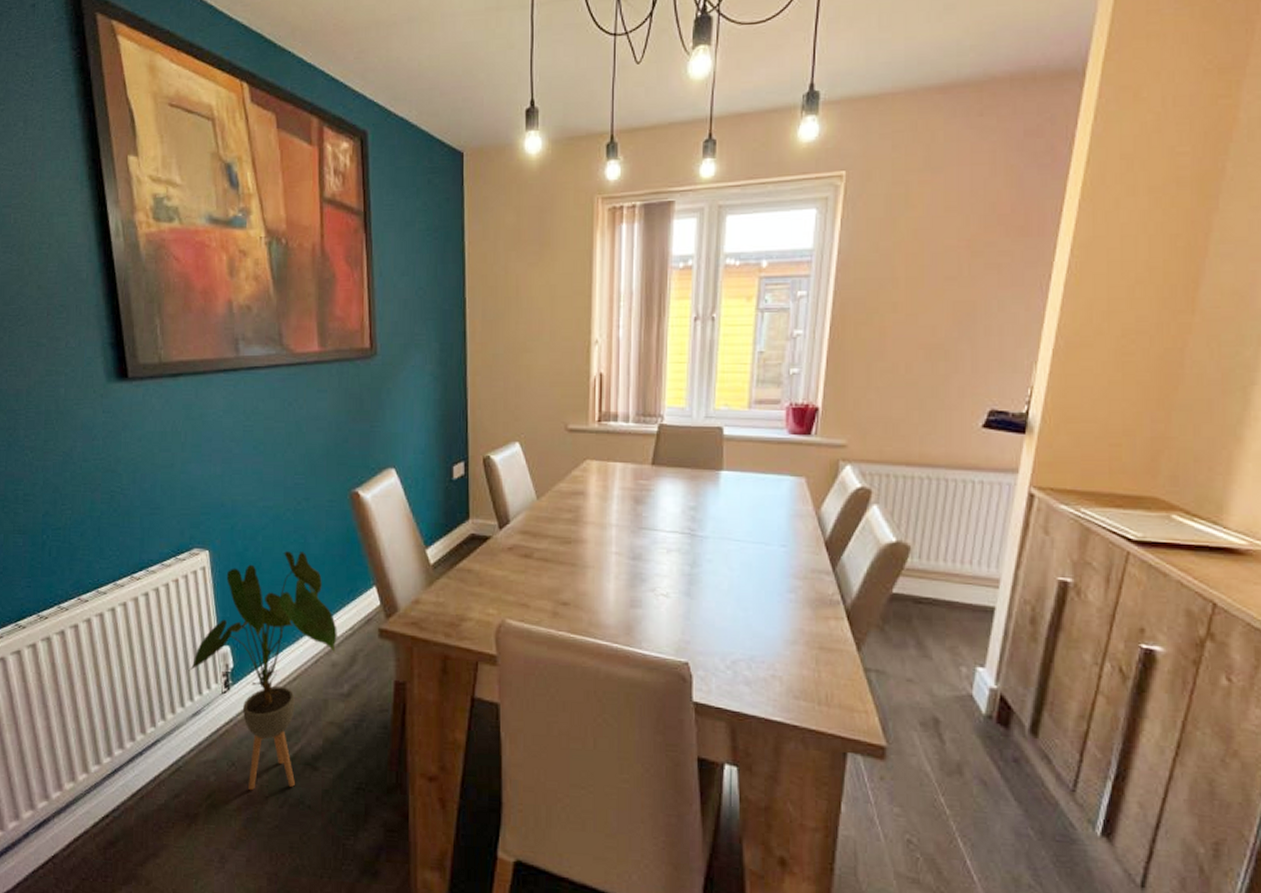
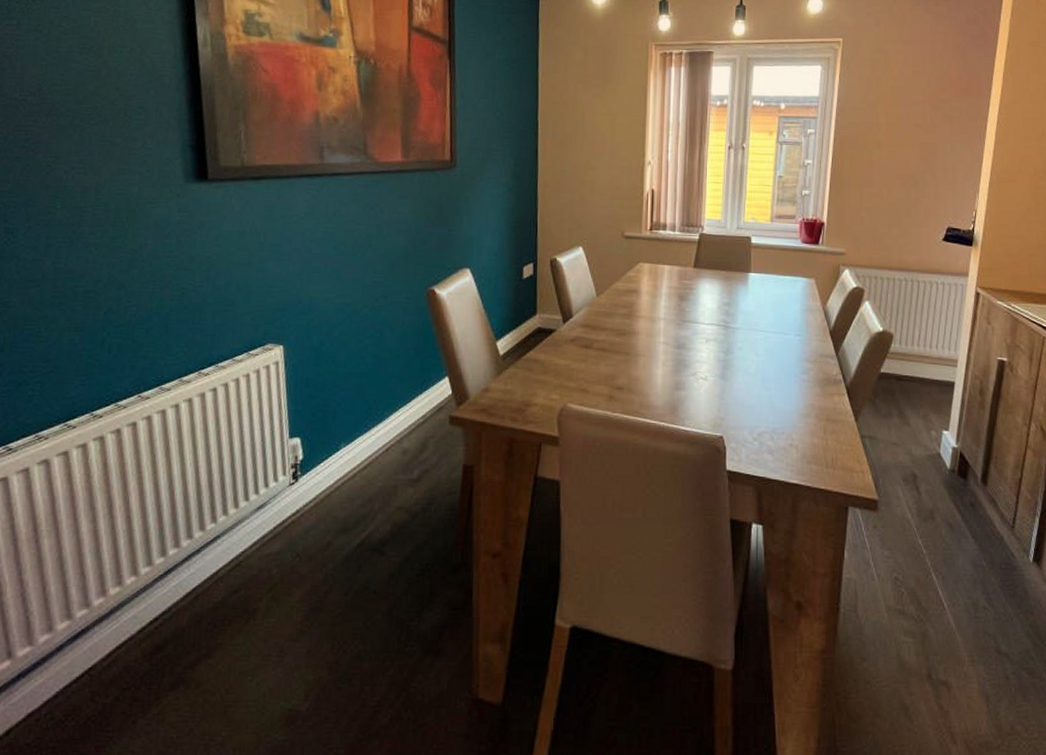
house plant: present [188,551,339,791] -> none [255,345,410,581]

